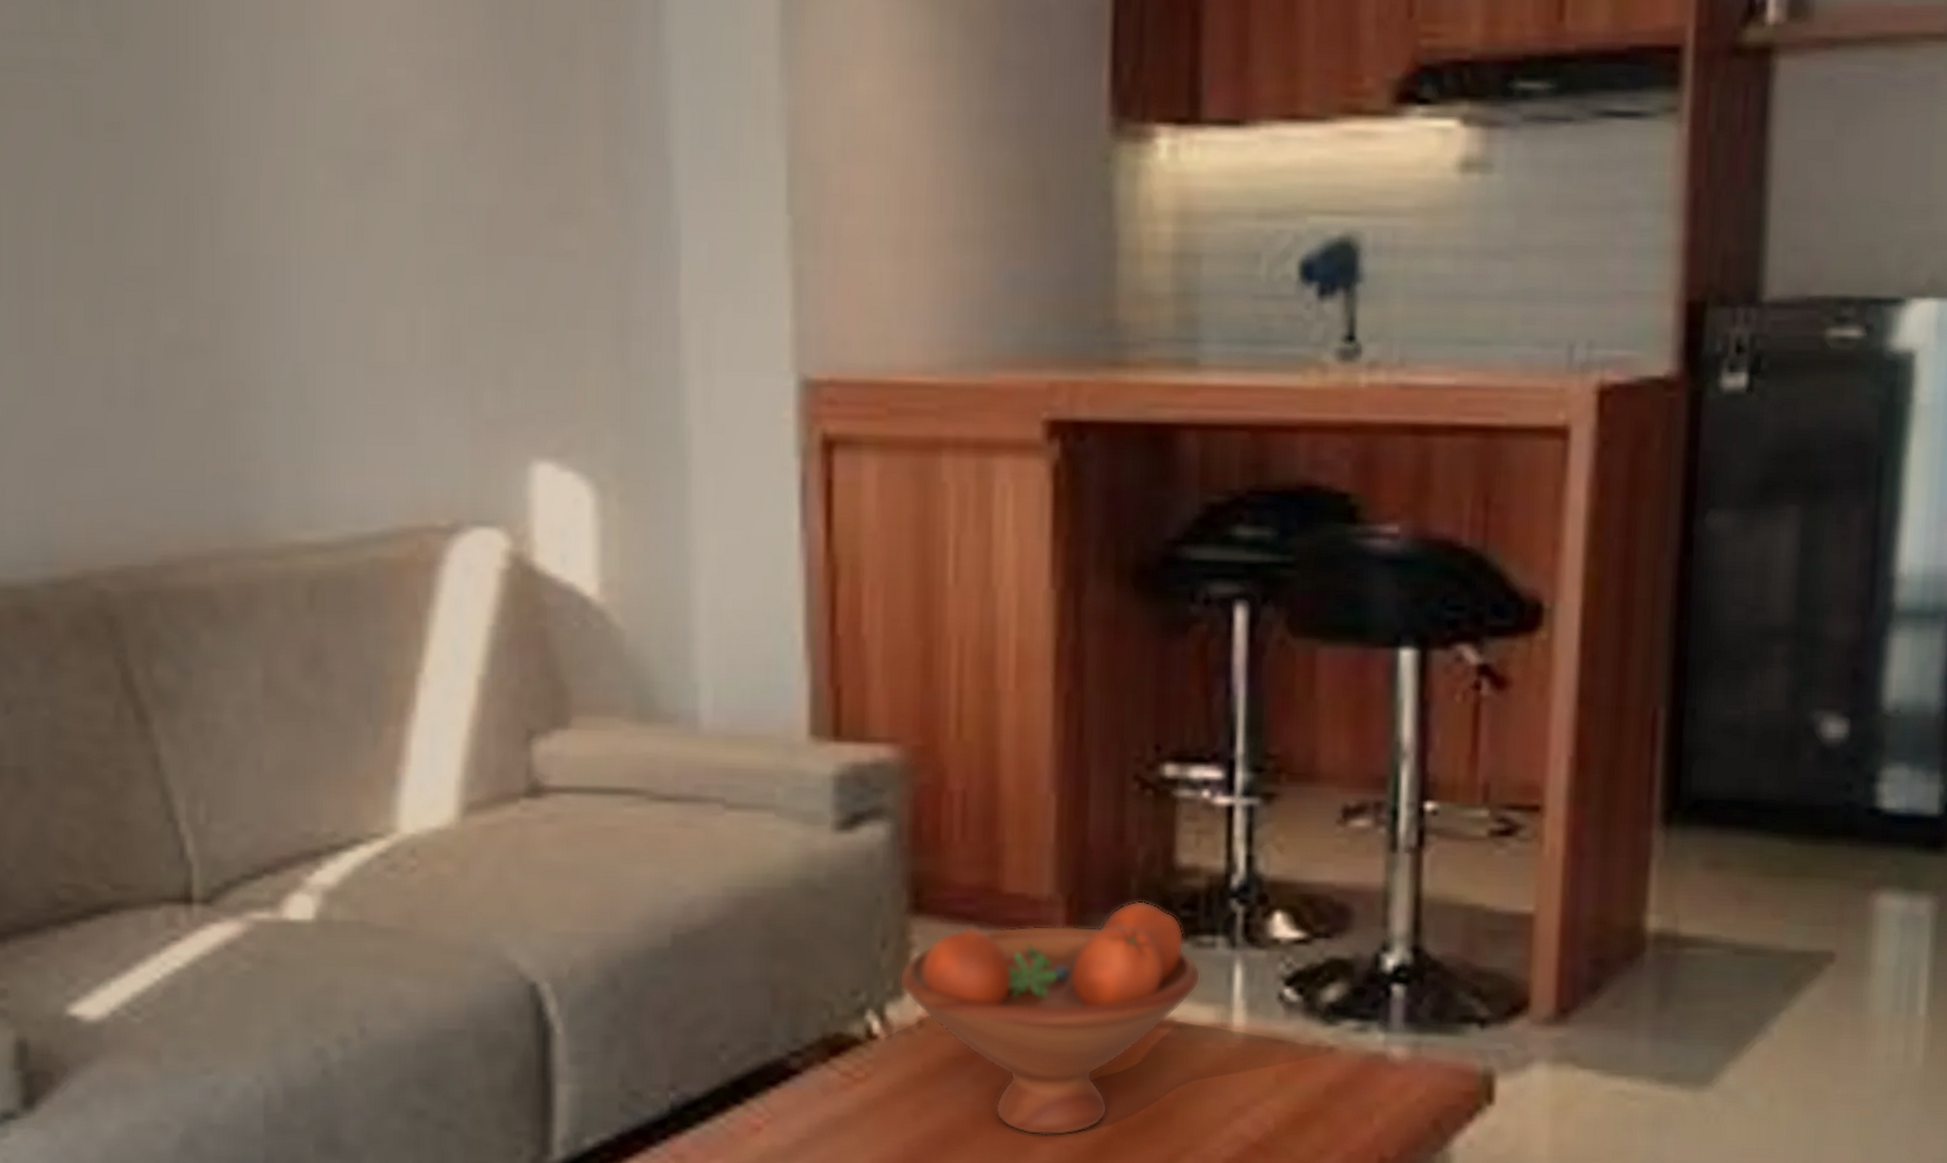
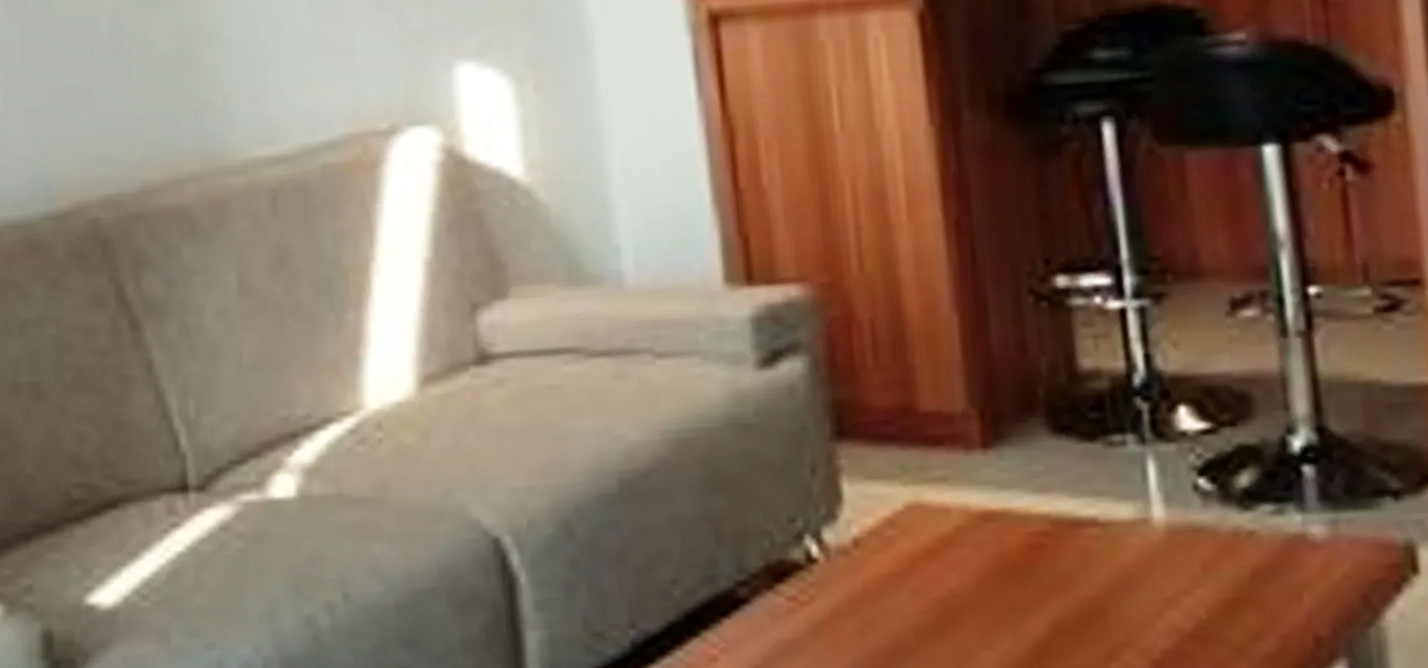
fruit bowl: present [899,900,1201,1136] -> none [831,406,1117,643]

